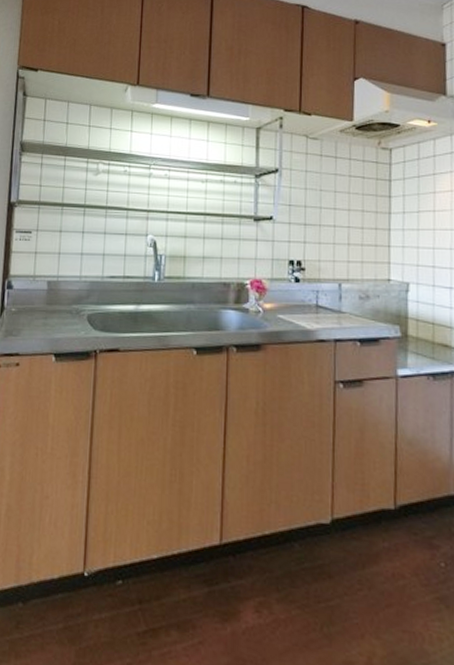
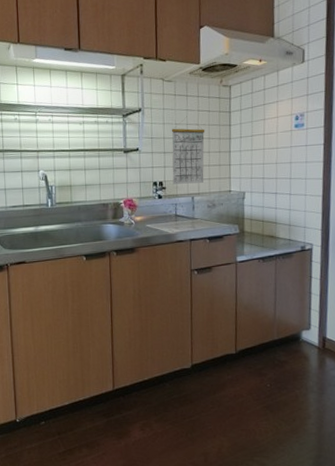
calendar: none [314,182,358,267] -> present [171,116,205,184]

